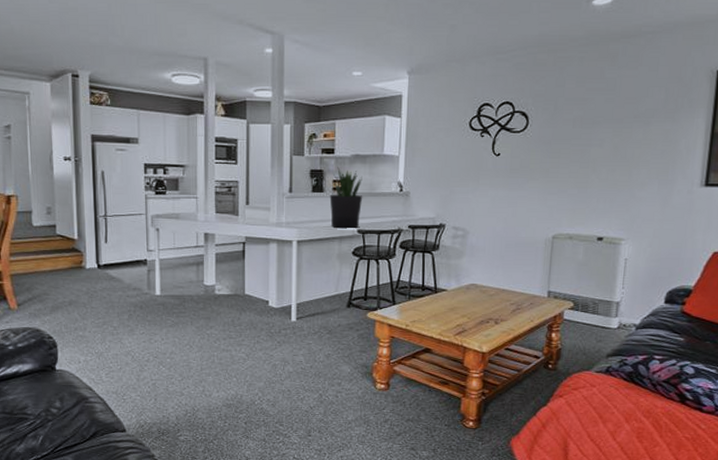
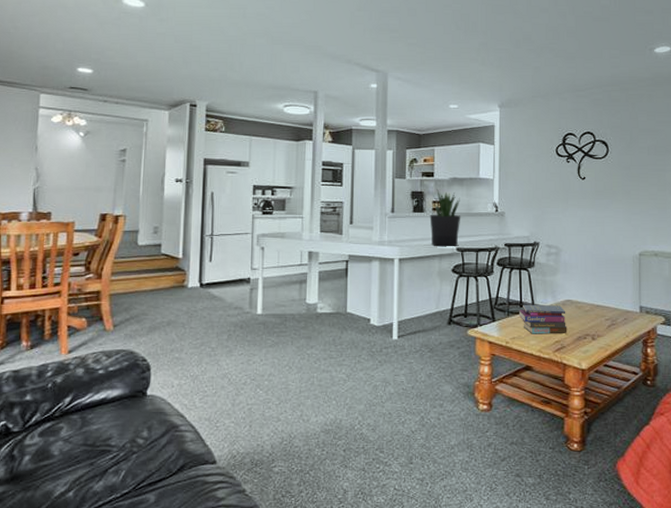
books: none [420,288,470,318] -> present [518,304,567,334]

